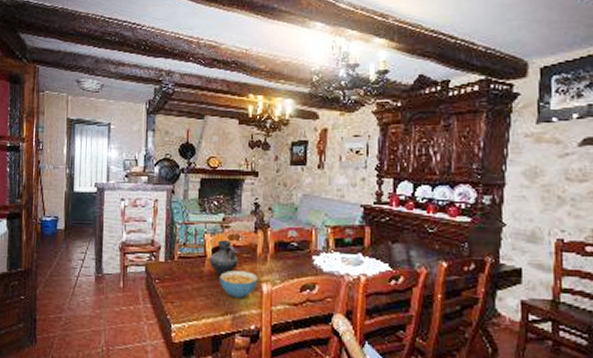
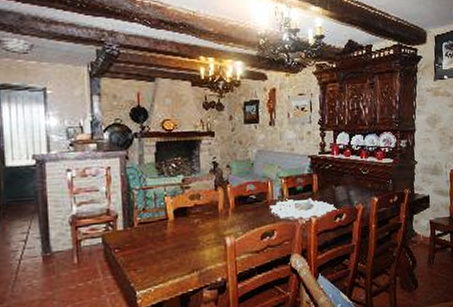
ceramic pitcher: present [210,240,238,275] -> none [172,200,201,235]
cereal bowl: present [218,270,259,298] -> none [182,228,222,255]

